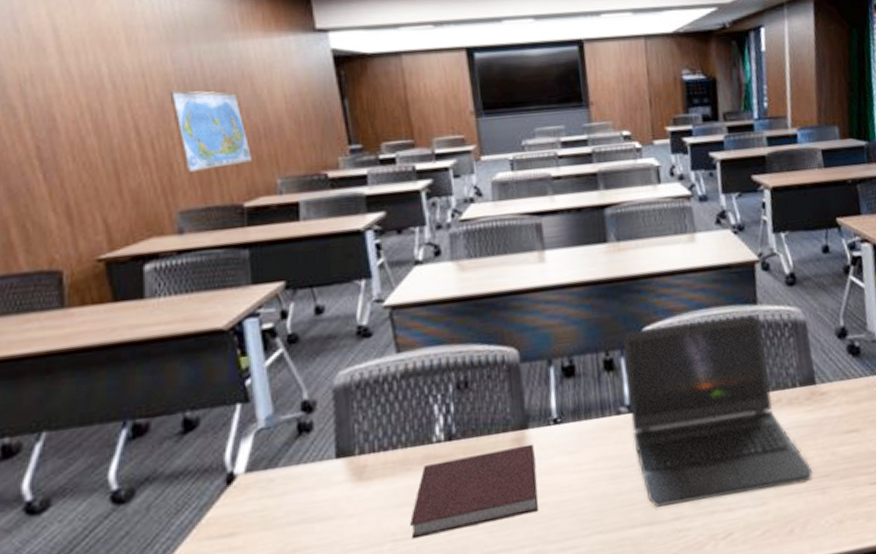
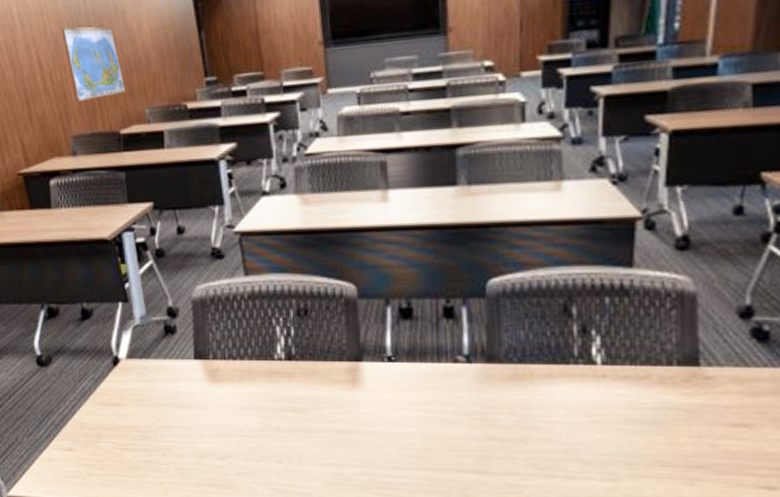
notebook: present [410,443,539,540] -> none [254,376,369,439]
laptop computer: present [622,315,814,507] -> none [465,279,682,469]

